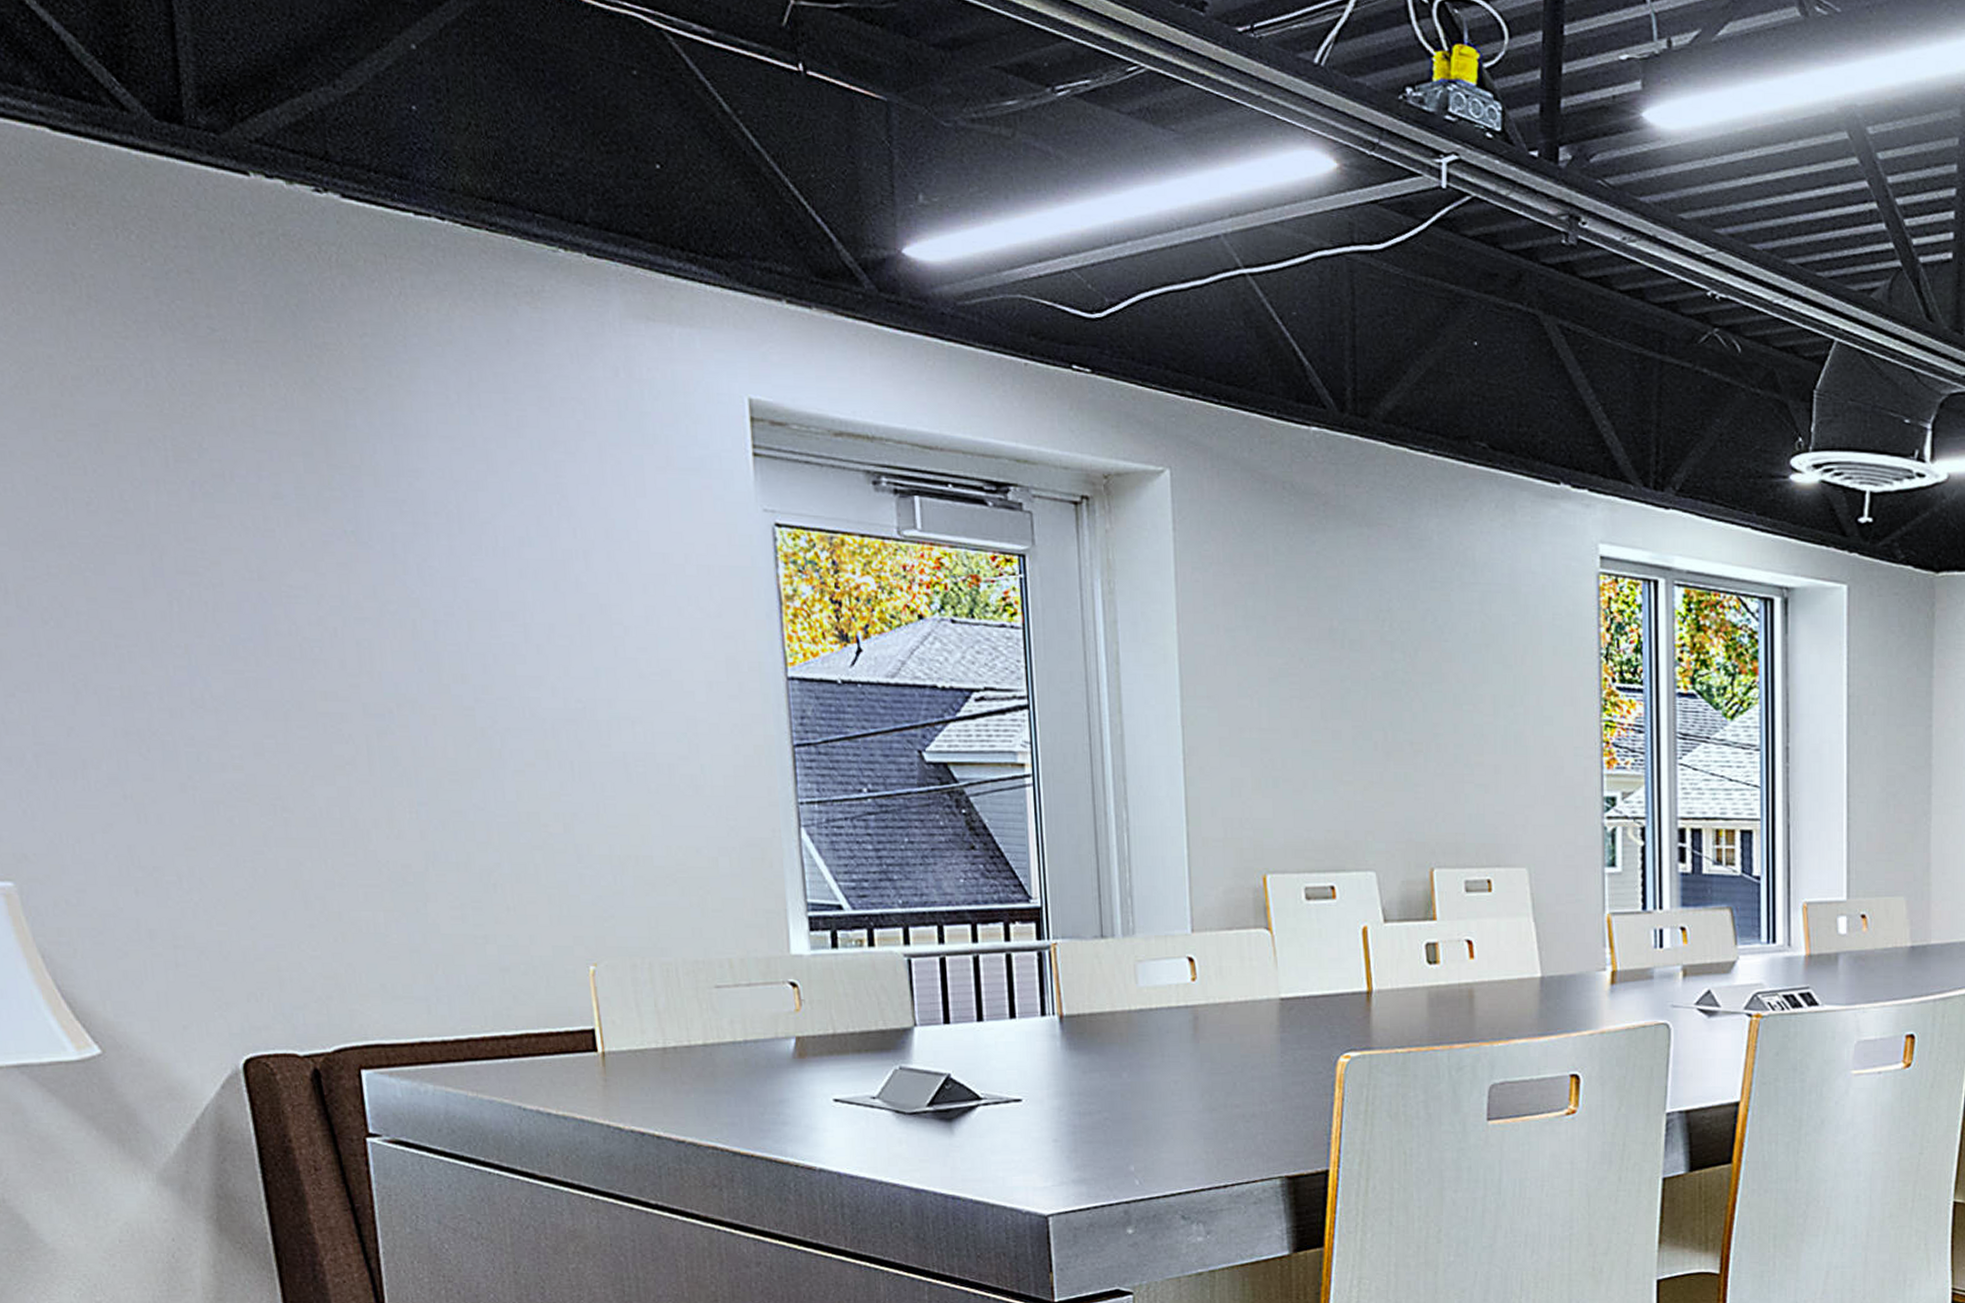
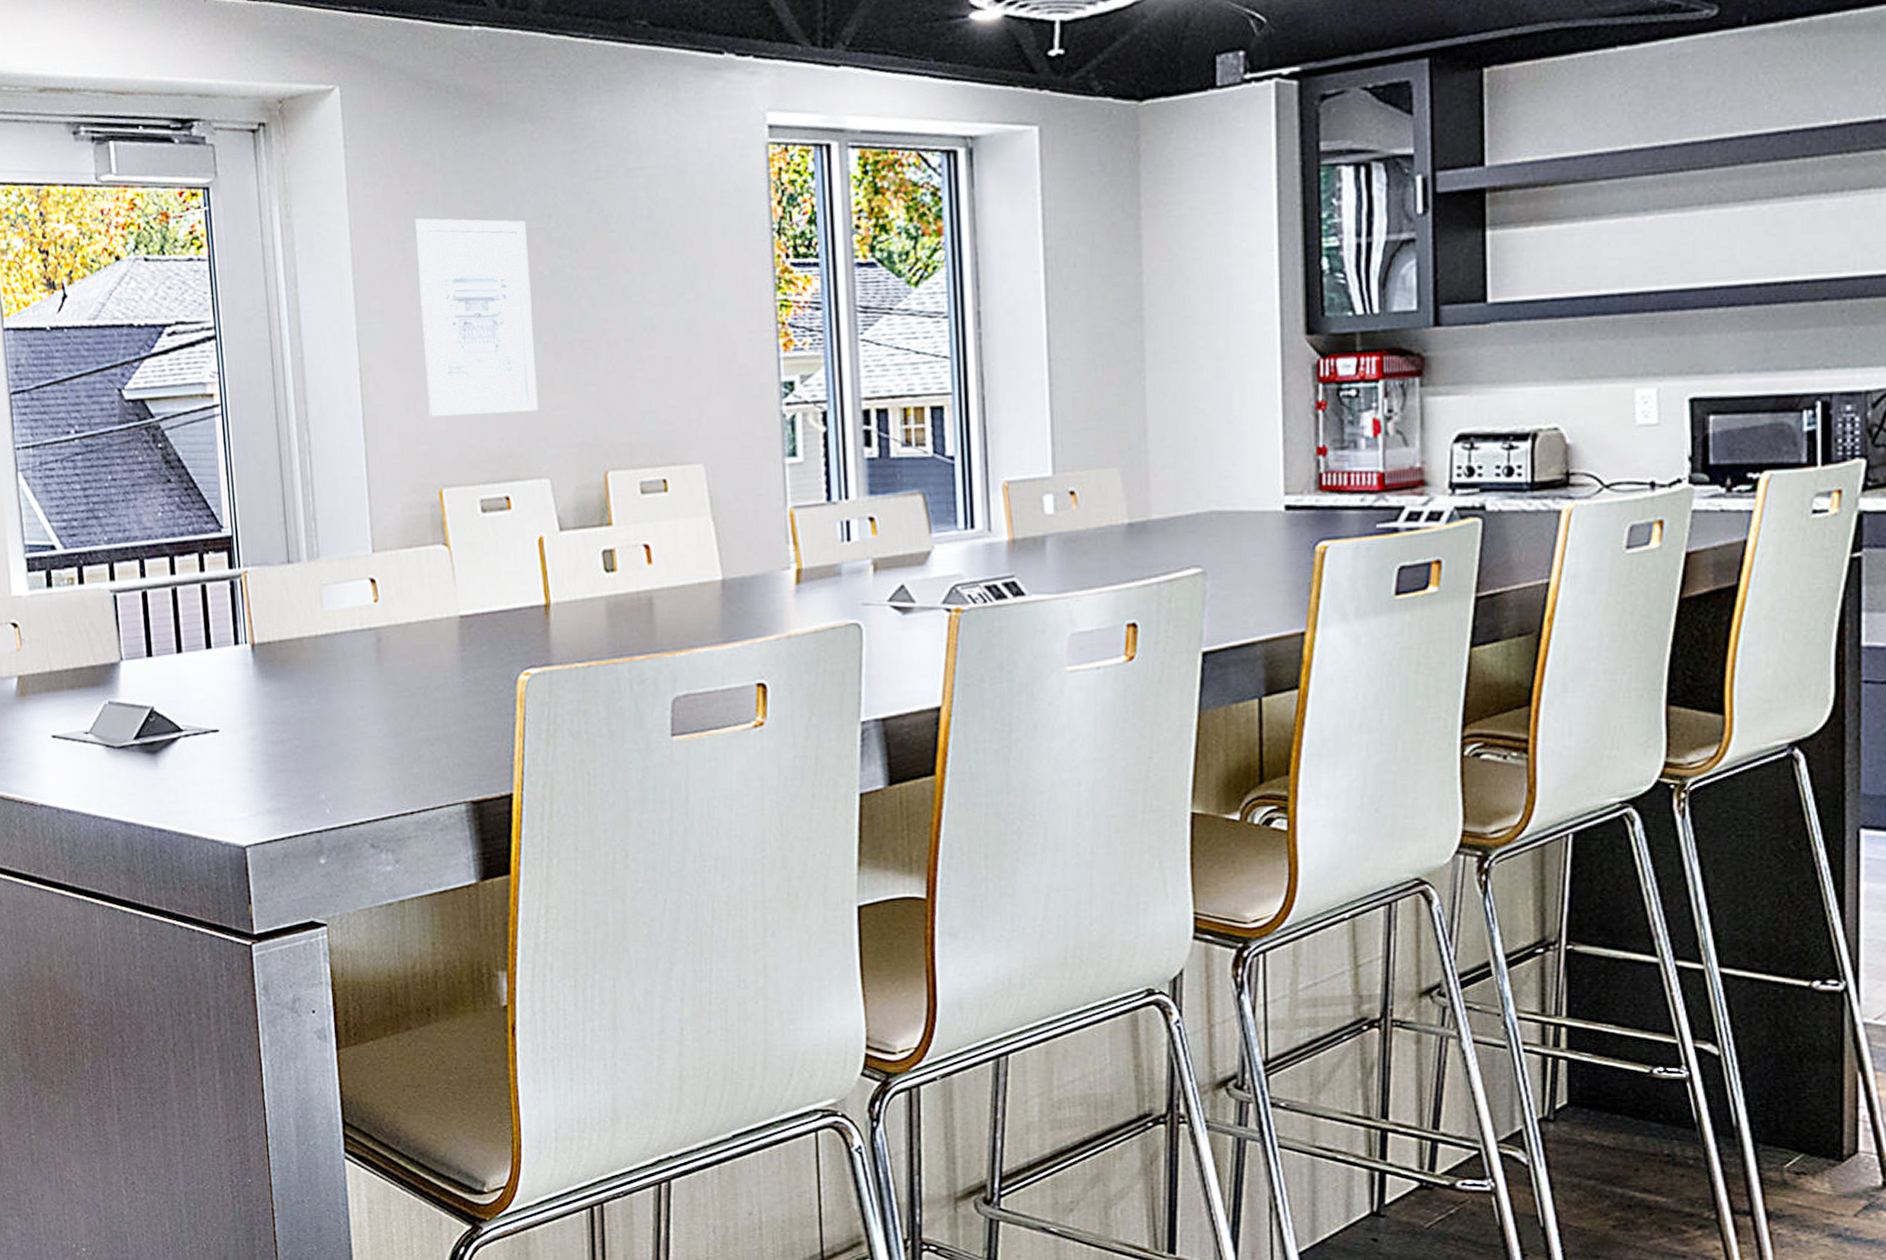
wall art: none [1245,609,1367,806] -> present [414,218,539,417]

